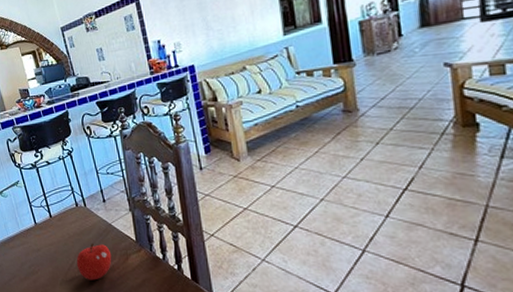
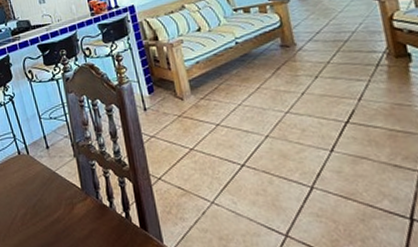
fruit: present [76,243,112,281] -> none [19,193,57,234]

